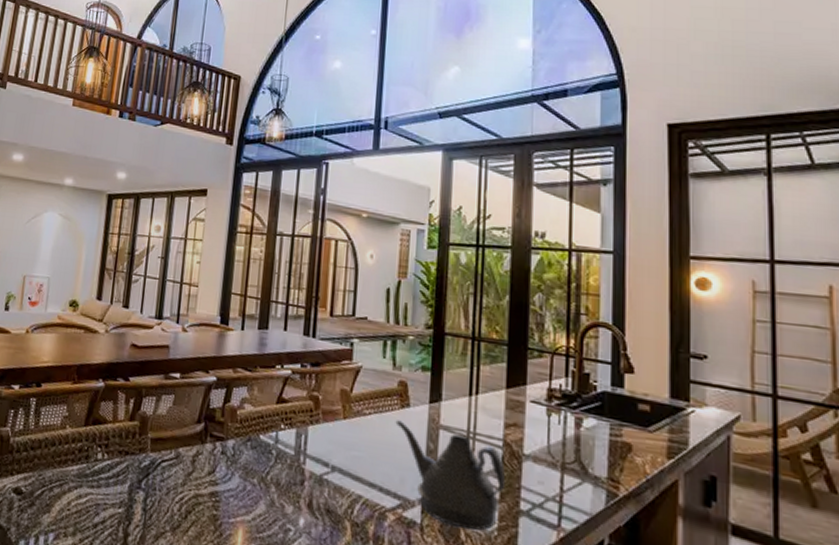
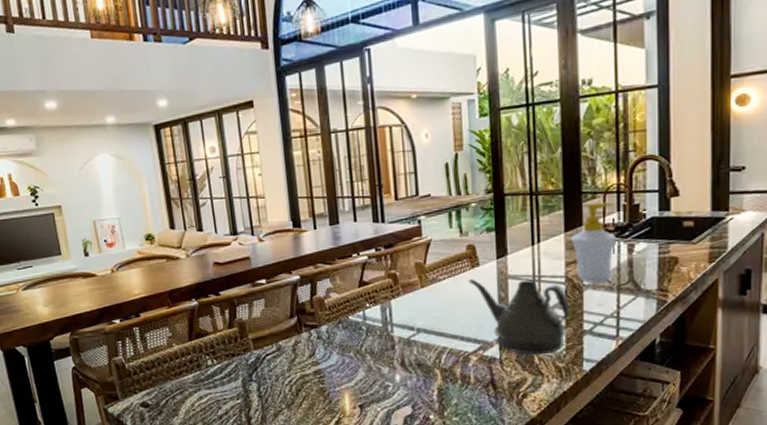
soap bottle: none [513,359,563,457] -> present [571,202,616,283]

